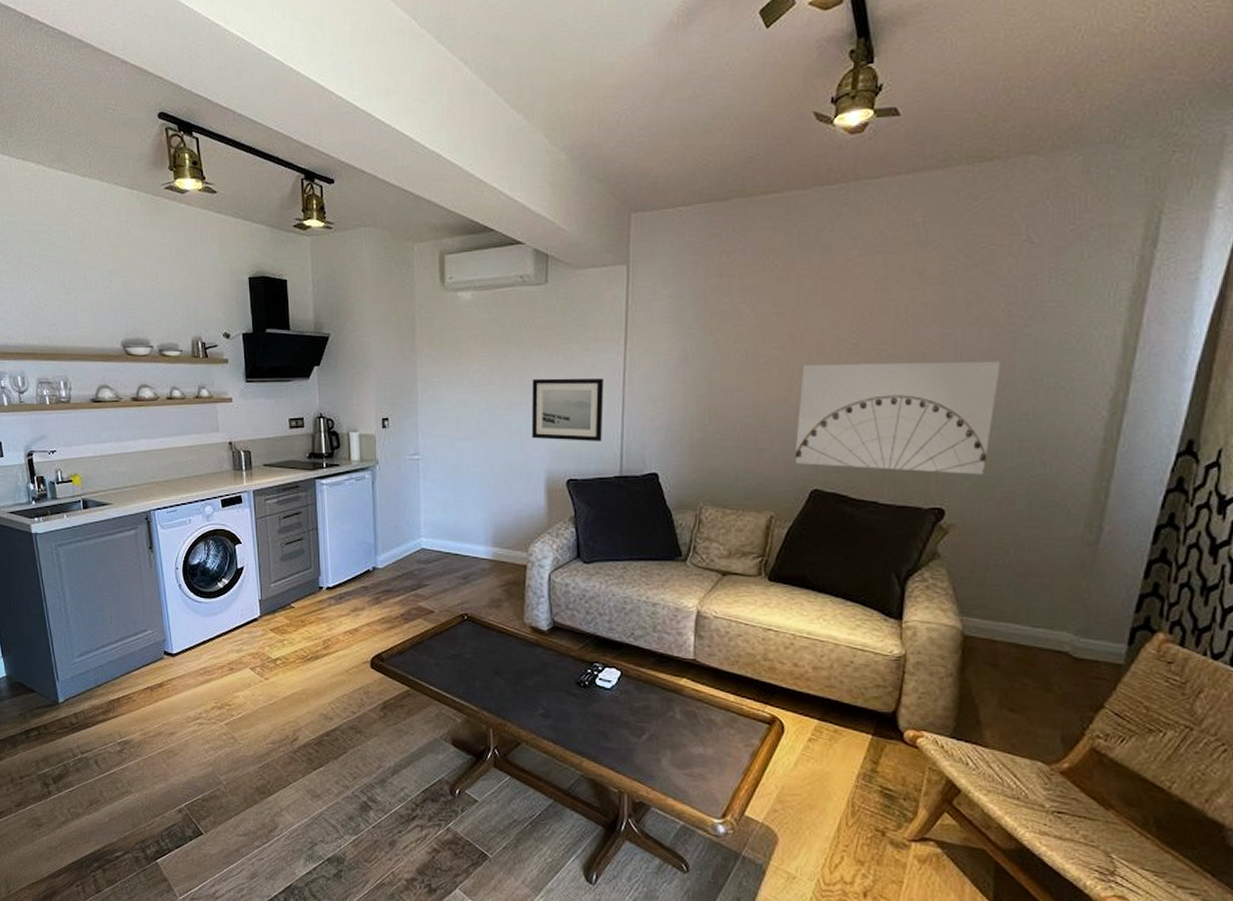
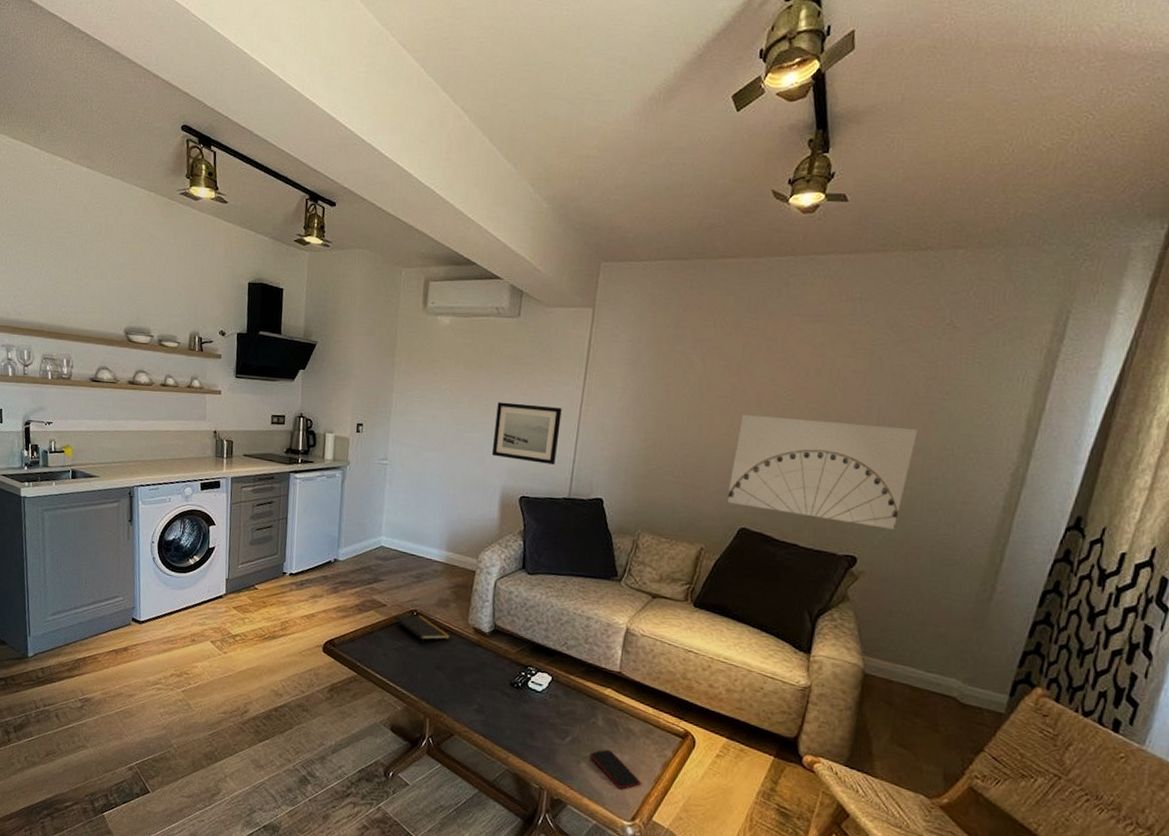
notepad: none [443,619,506,653] -> present [393,615,450,647]
smartphone: none [670,744,730,786] -> present [589,749,642,790]

